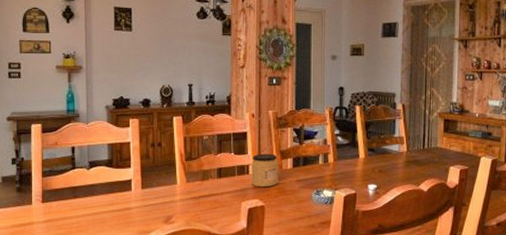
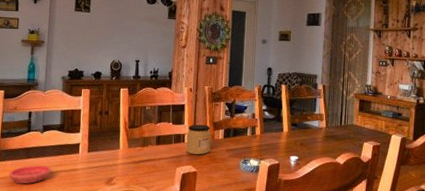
saucer: none [55,205,103,227] -> present [8,165,52,184]

